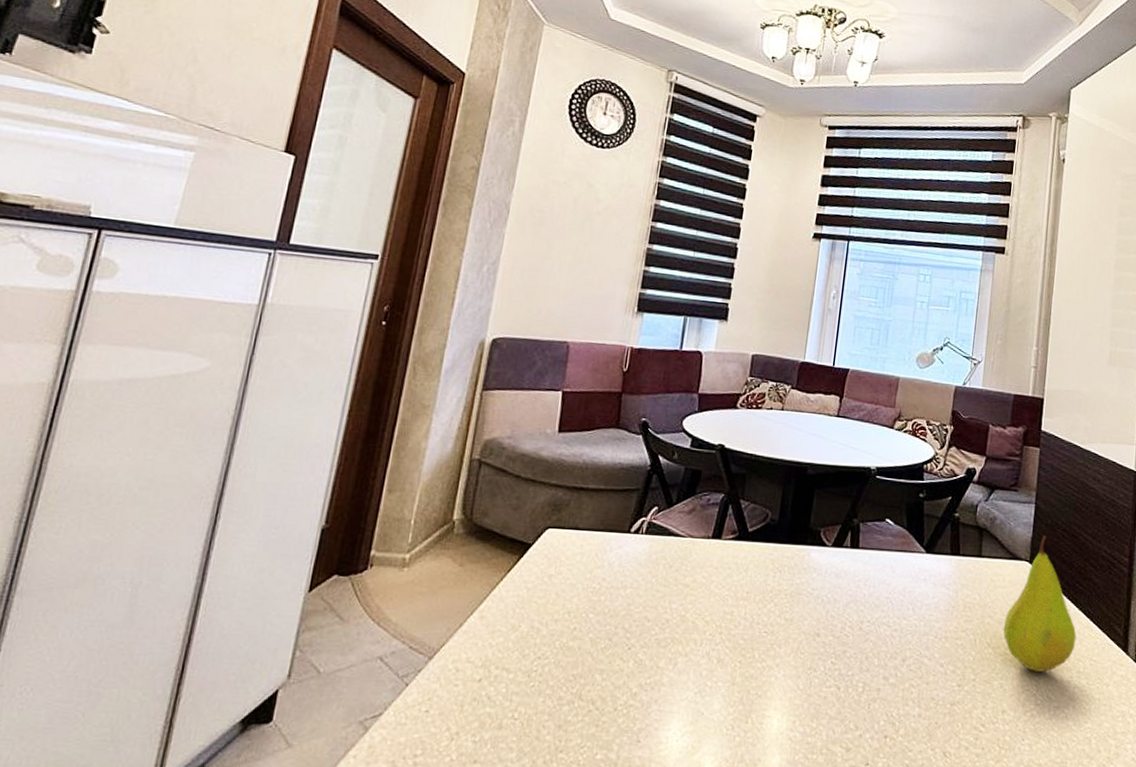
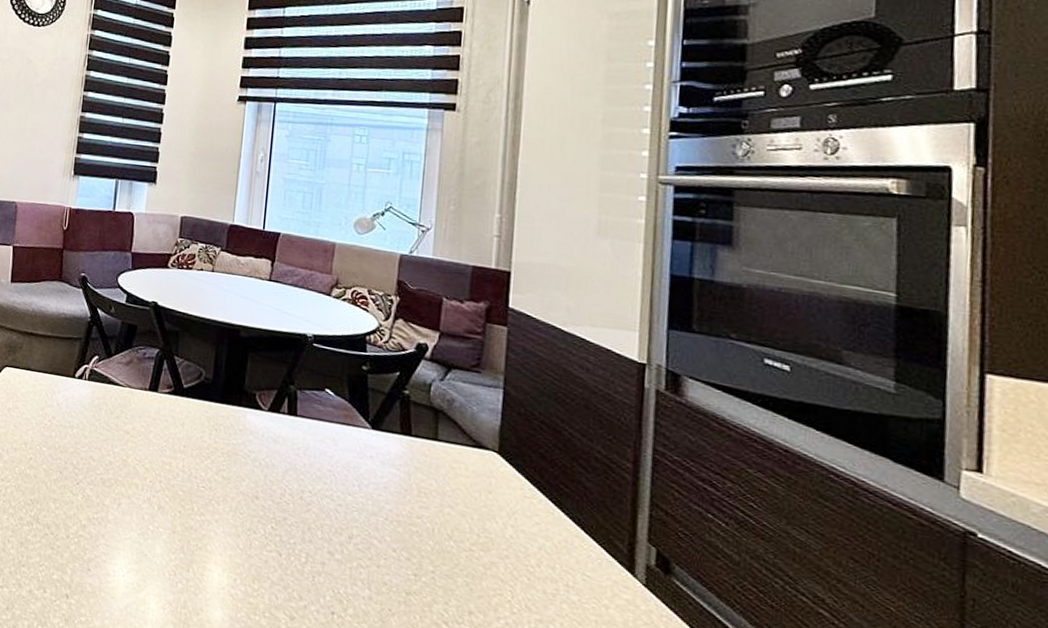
fruit: present [1003,535,1077,672] -> none [467,425,563,579]

